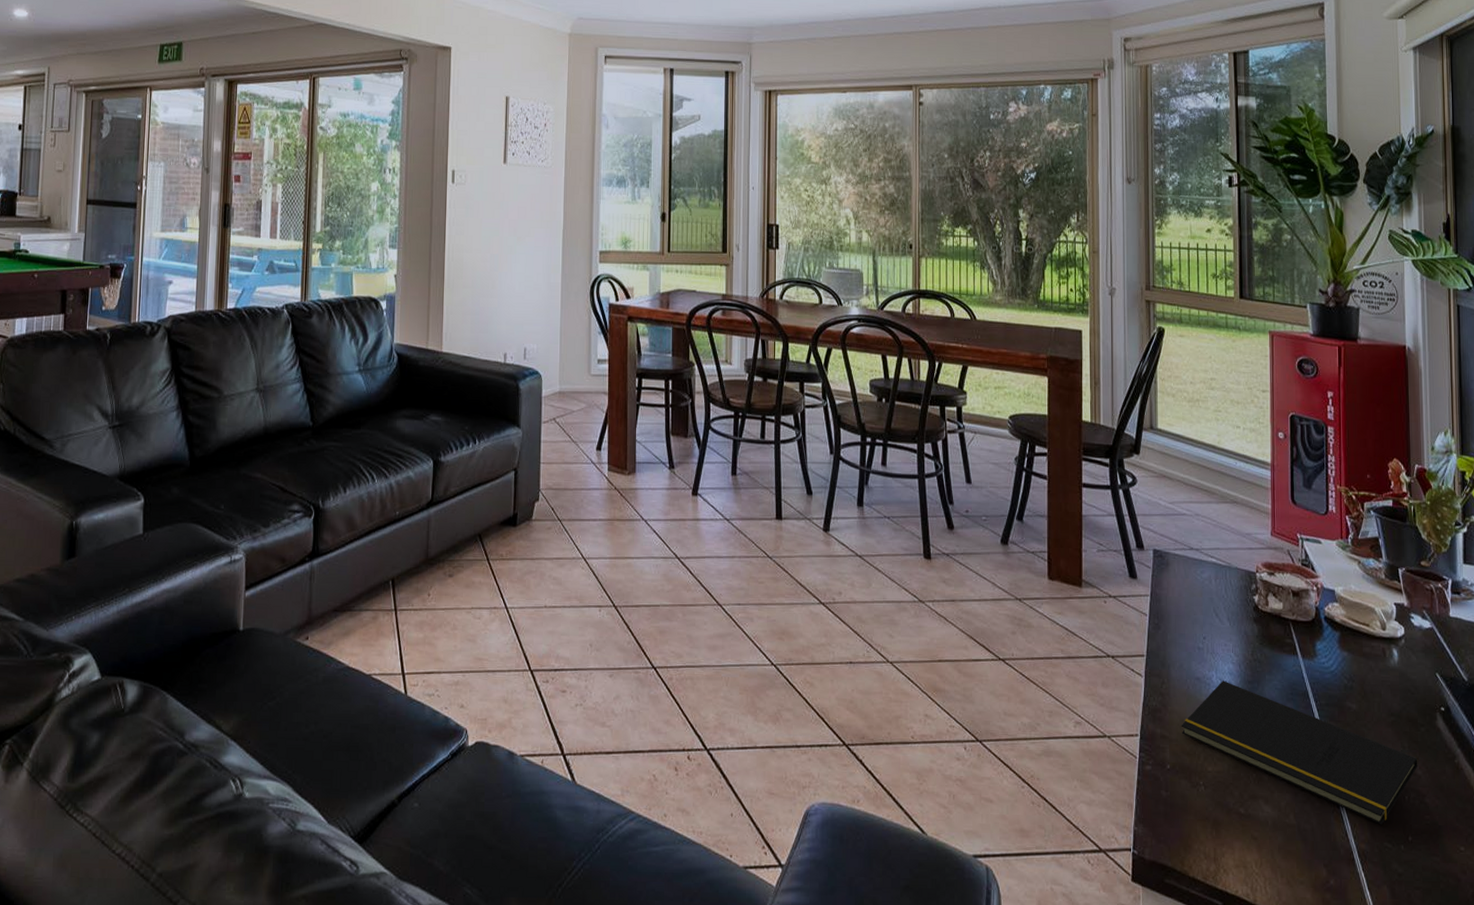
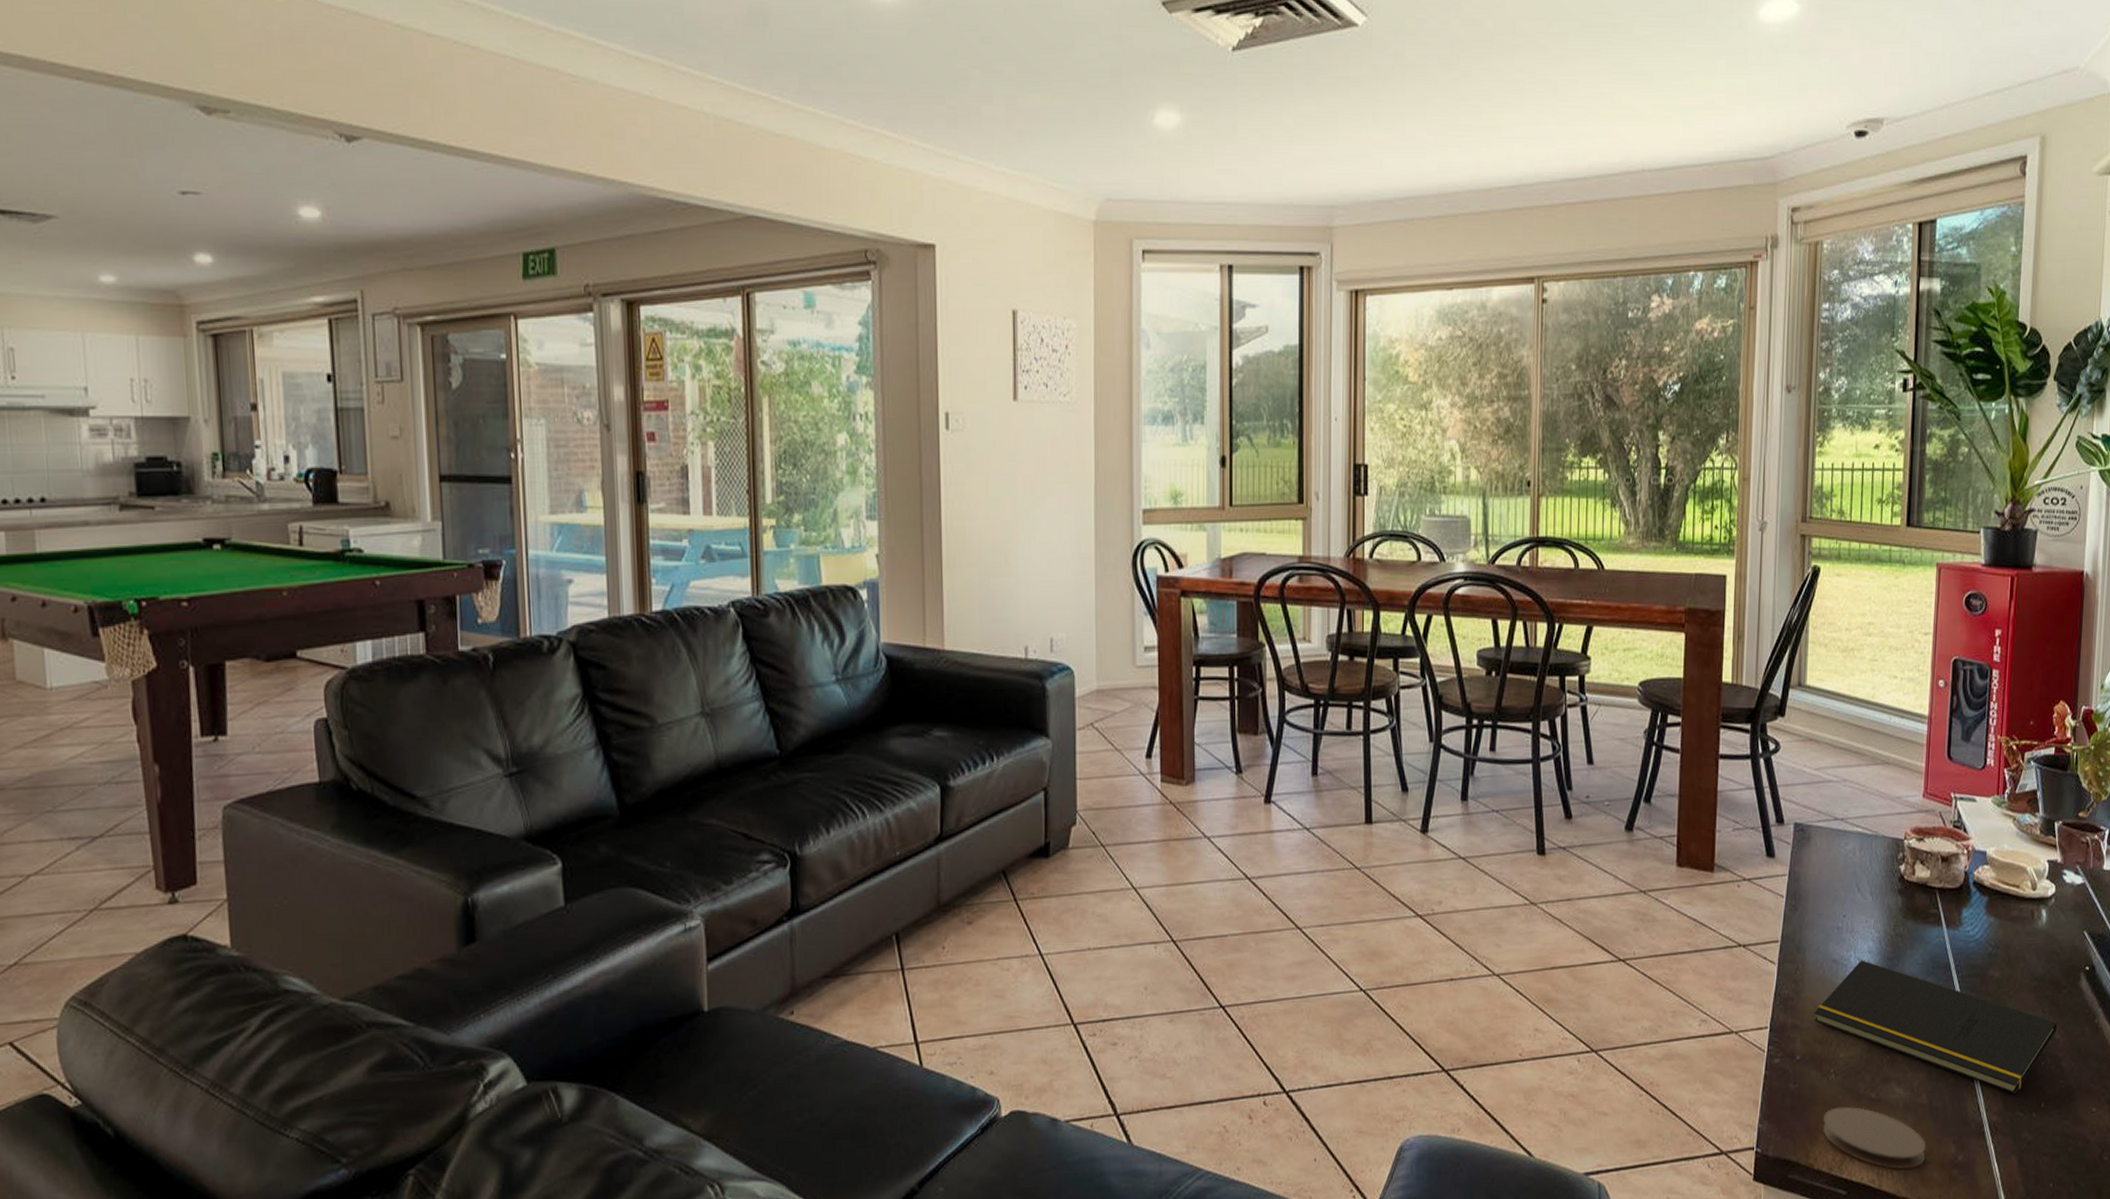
coaster: none [1195,818,1298,887] -> present [1822,1106,1926,1170]

